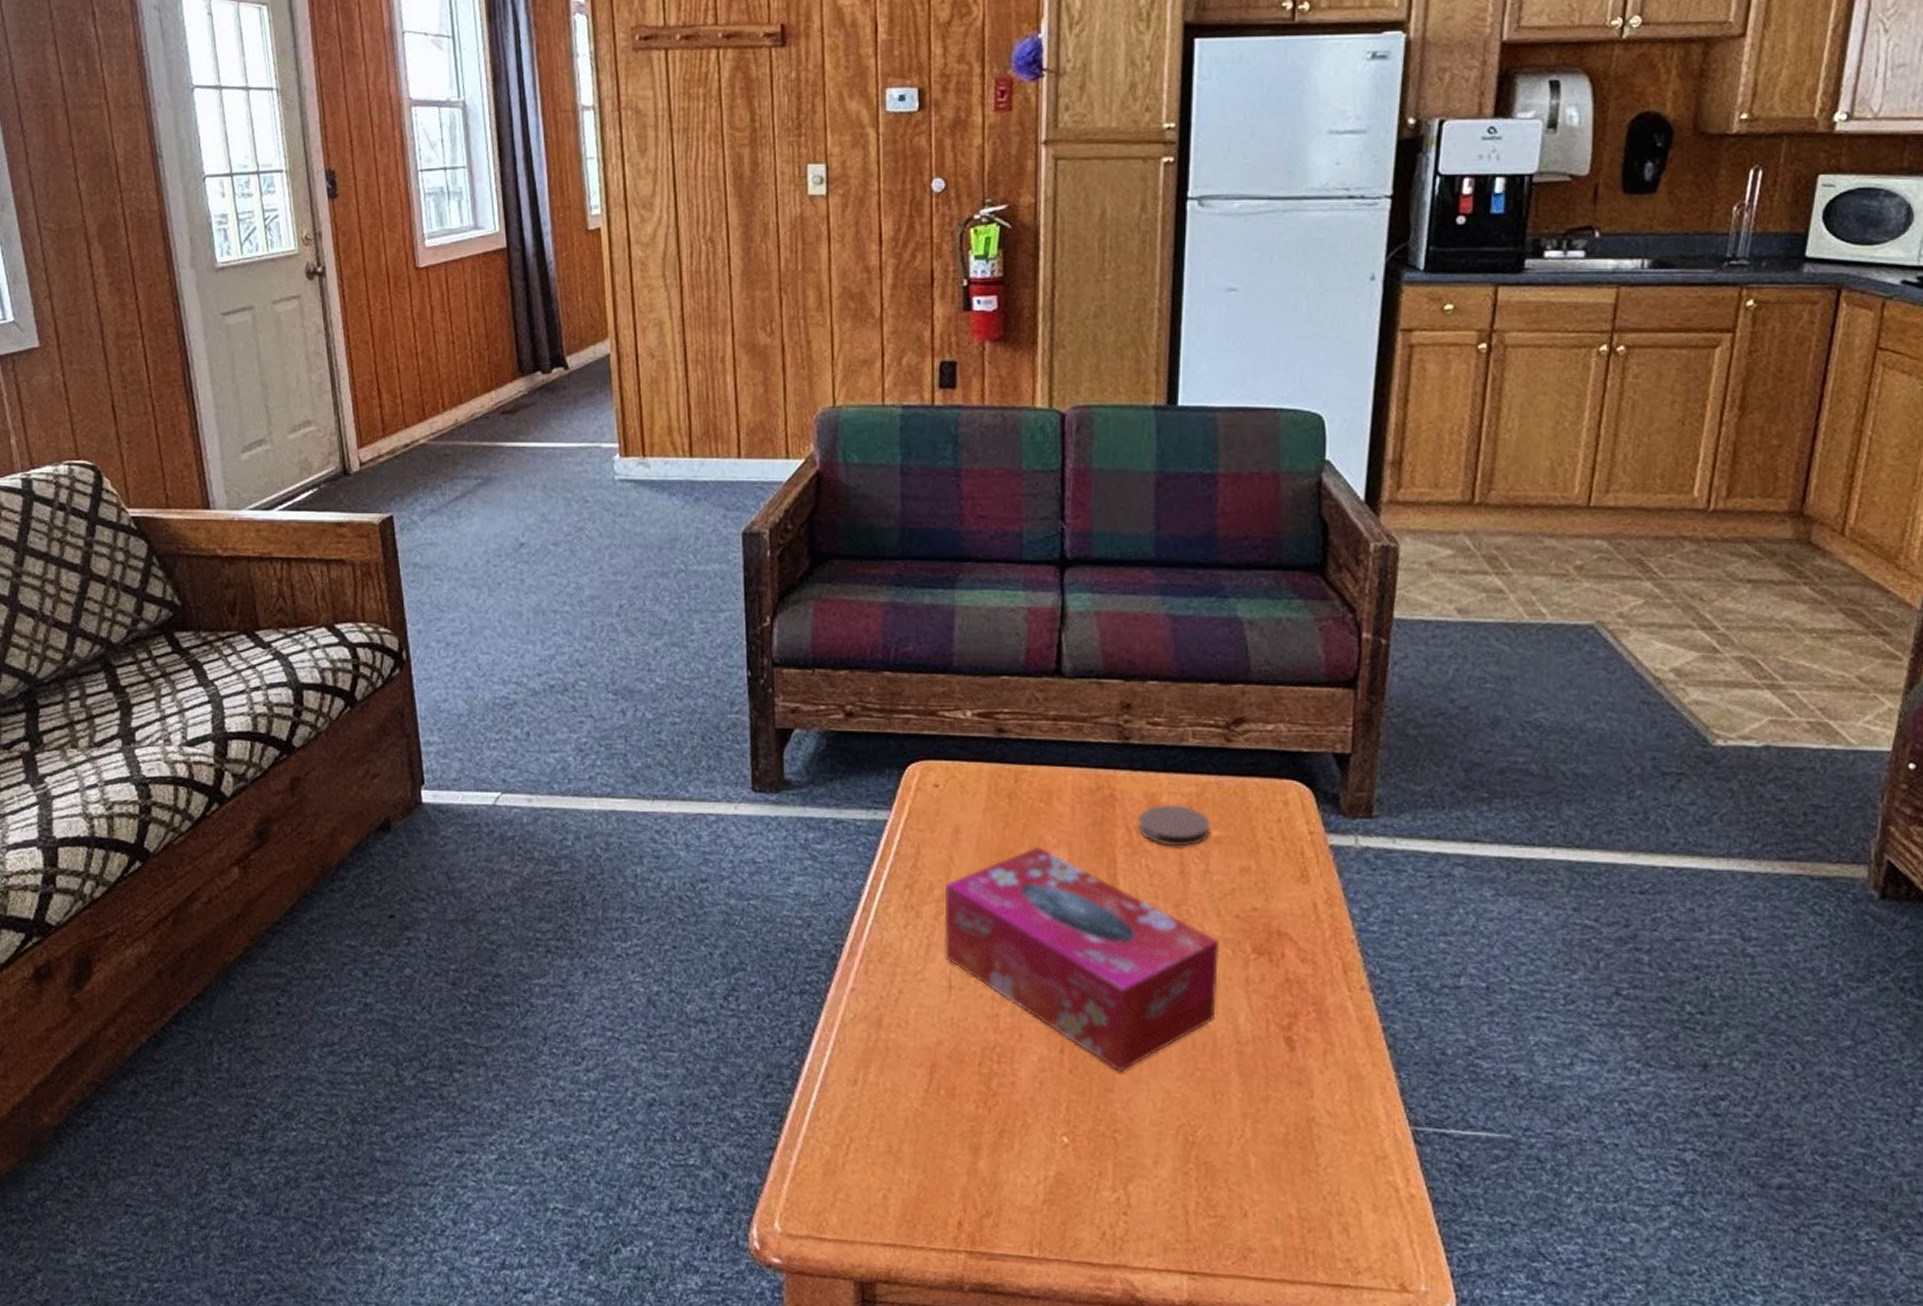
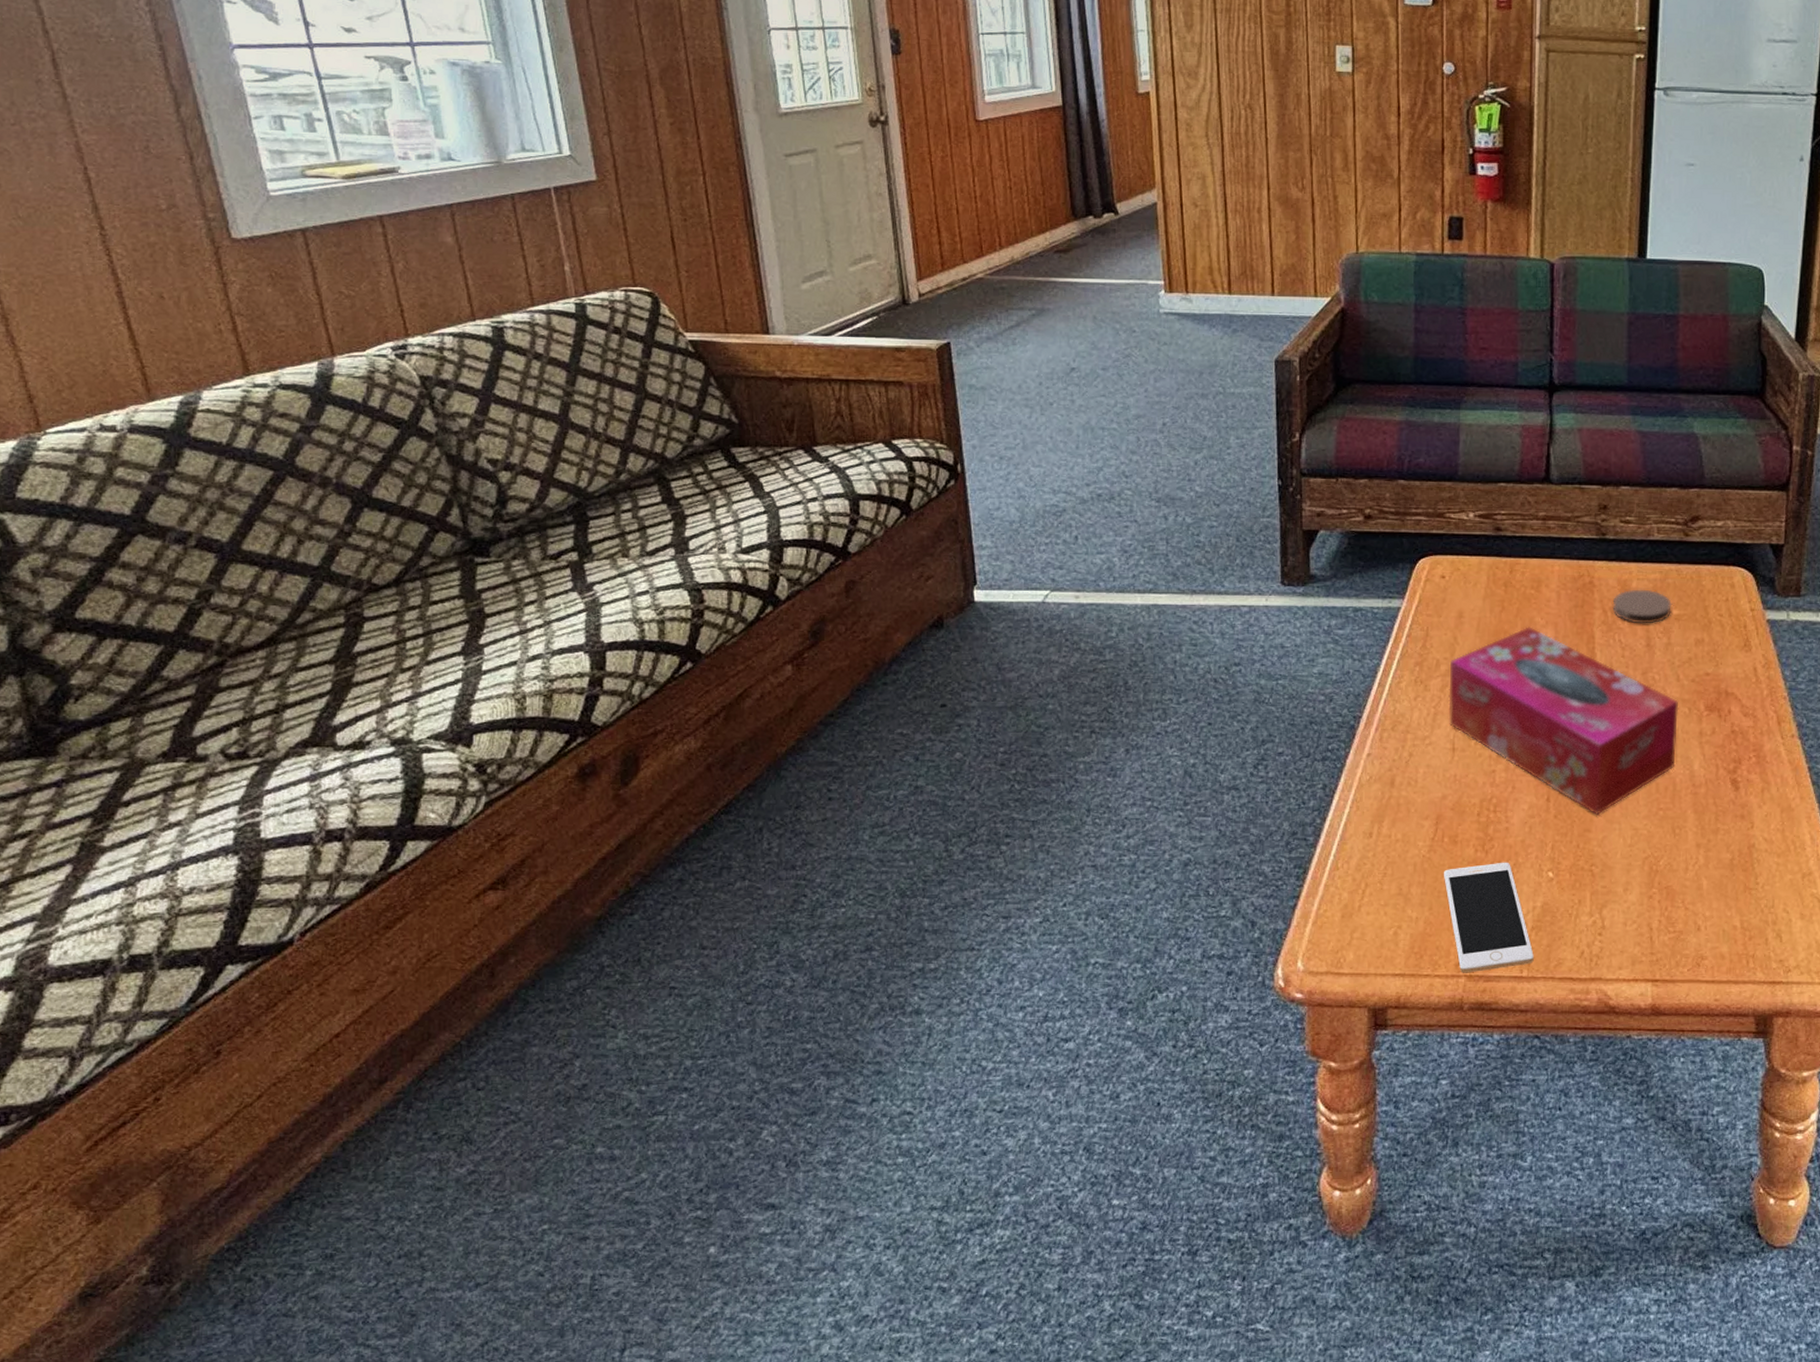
cell phone: none [940,1121,1046,1249] -> present [1444,862,1534,973]

